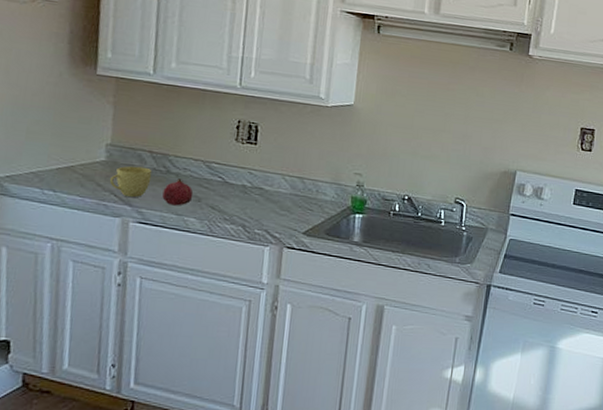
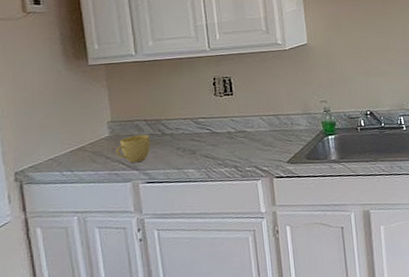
fruit: present [162,178,194,206] -> none [162,138,188,163]

